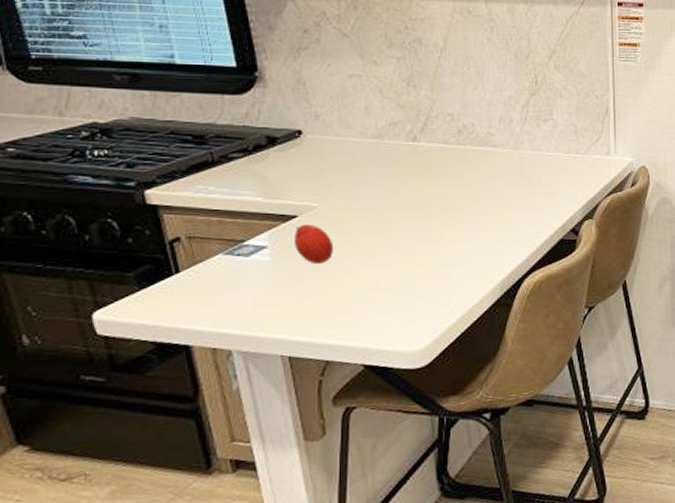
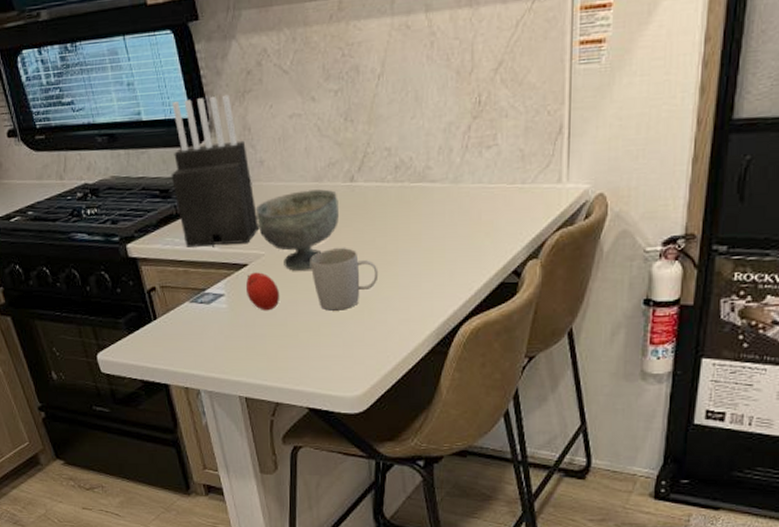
knife block: none [208,49,311,197] -> present [171,94,259,247]
bowl: none [308,146,400,224] -> present [255,189,339,271]
mug: none [370,203,442,264] -> present [311,248,379,311]

